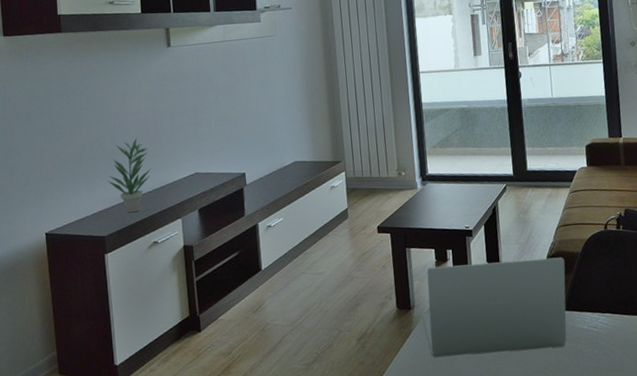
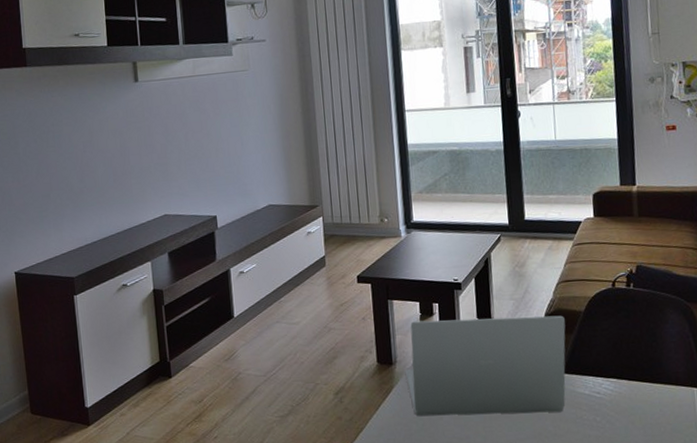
potted plant: present [107,138,151,213] -> none [75,177,119,255]

